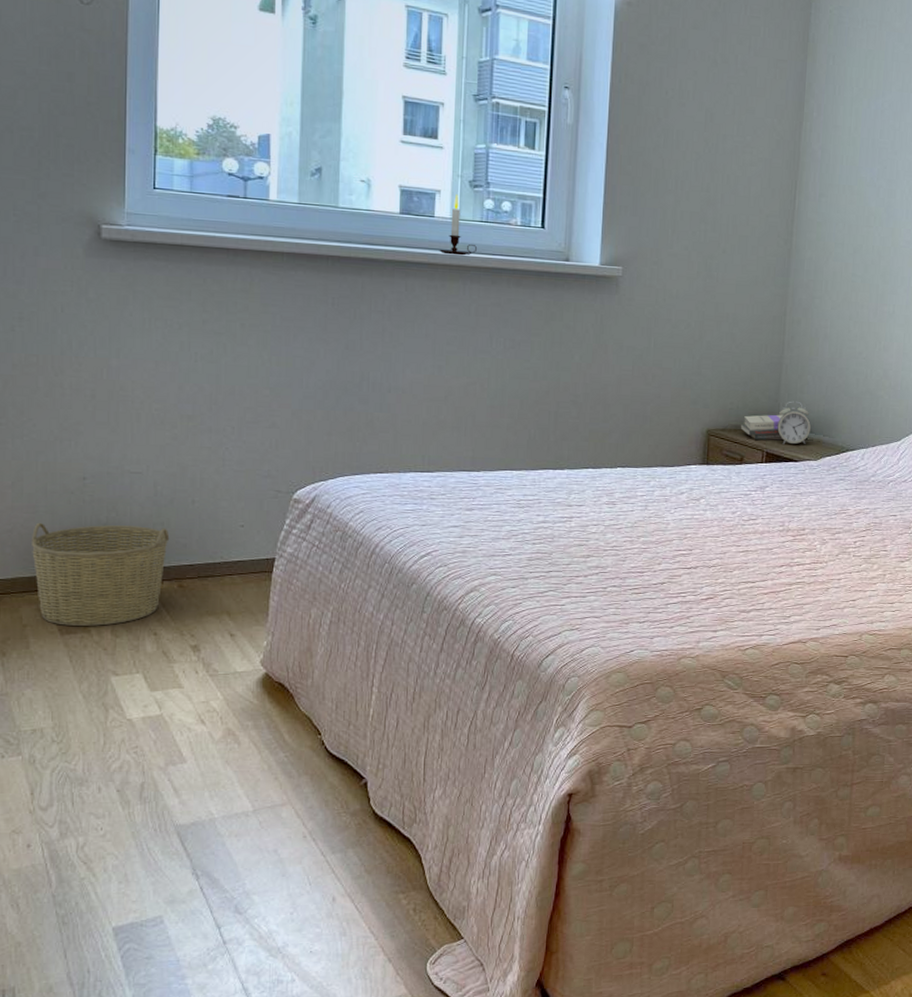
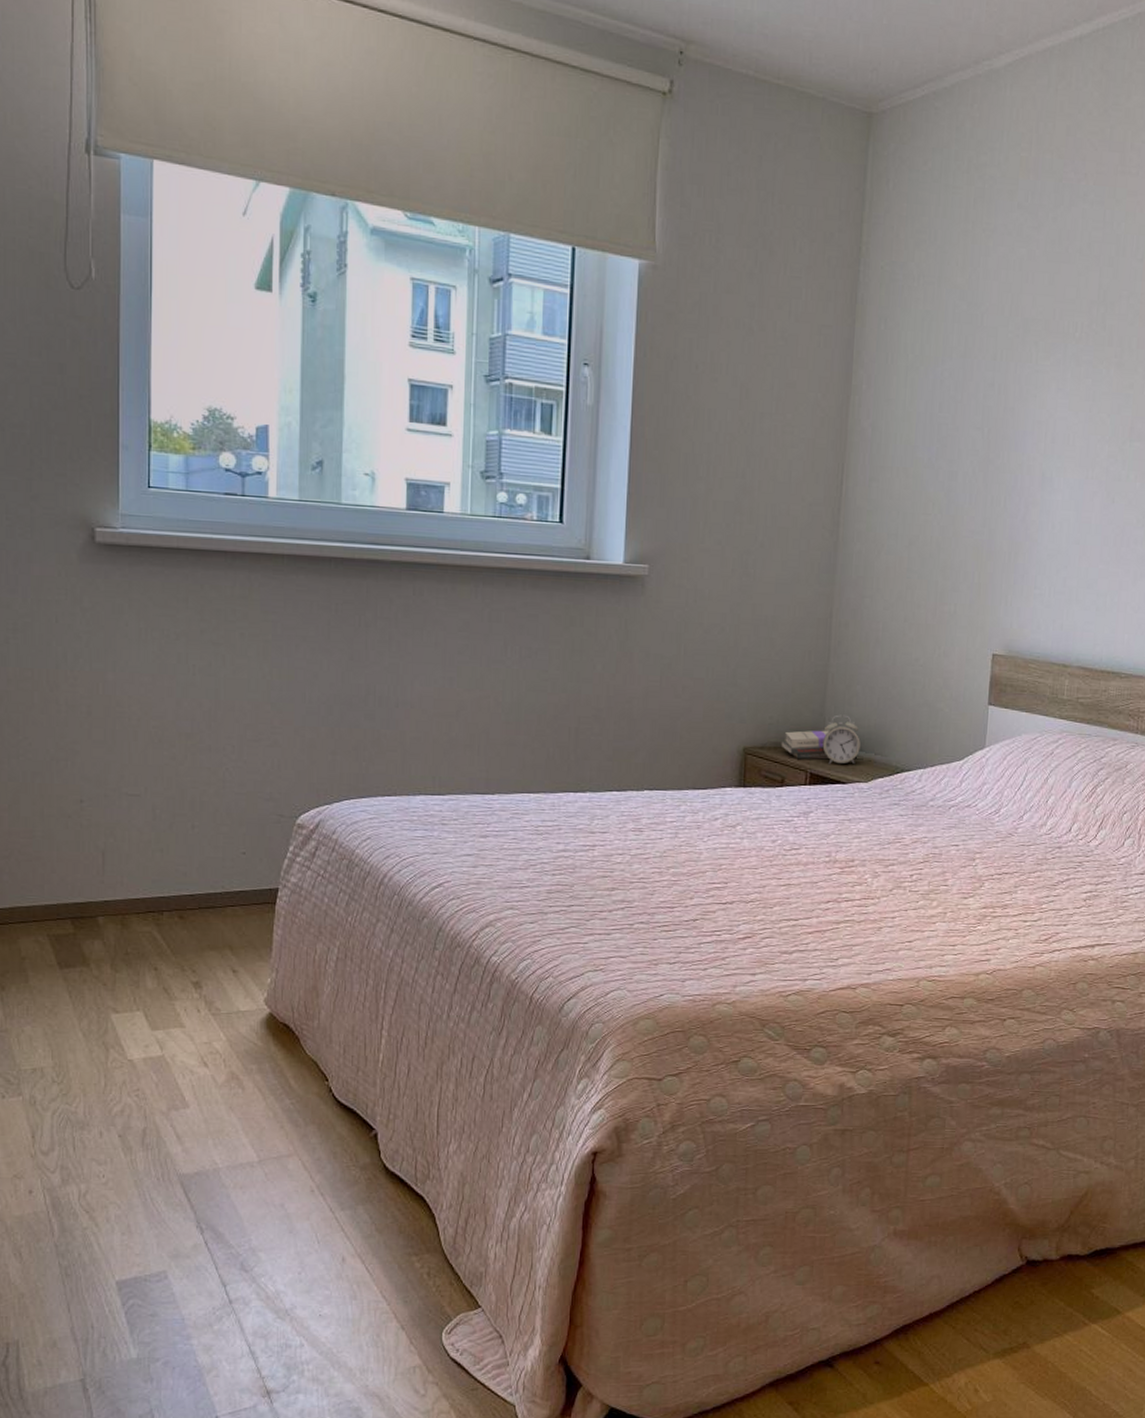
basket: present [30,522,170,627] -> none [28,848,169,960]
candle: present [439,195,477,256] -> none [449,487,489,555]

